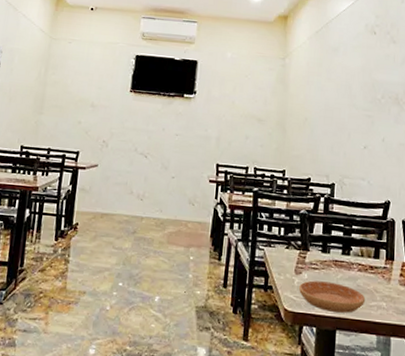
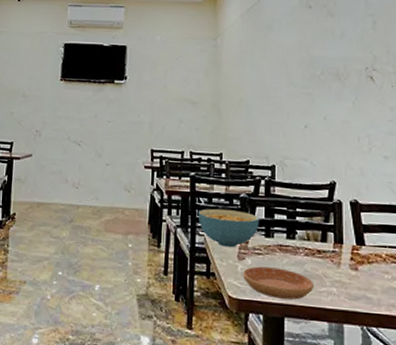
cereal bowl: none [259,224,317,262] -> present [198,208,259,248]

